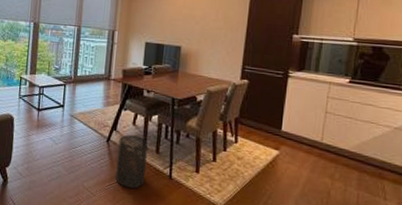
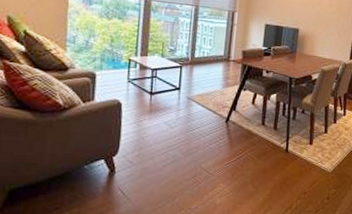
trash can: present [115,134,149,189] -> none [234,114,267,164]

